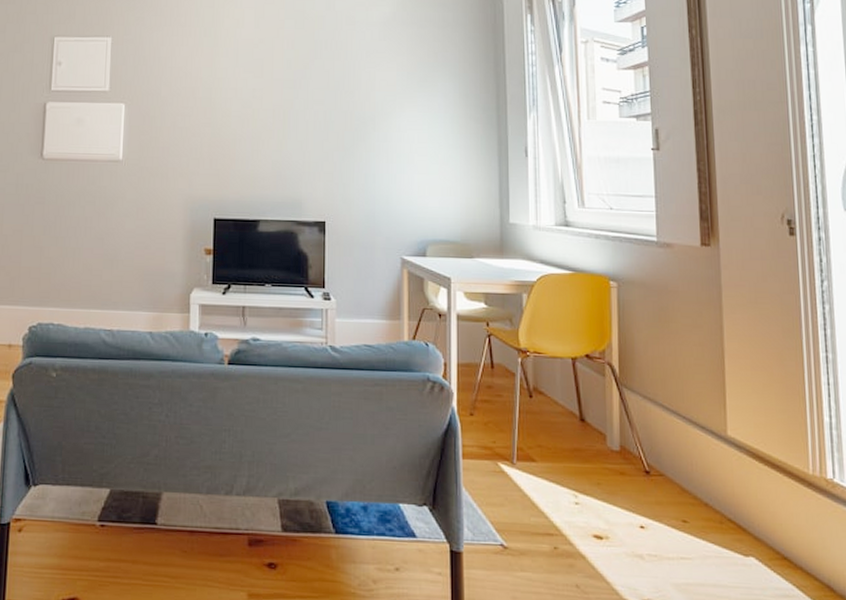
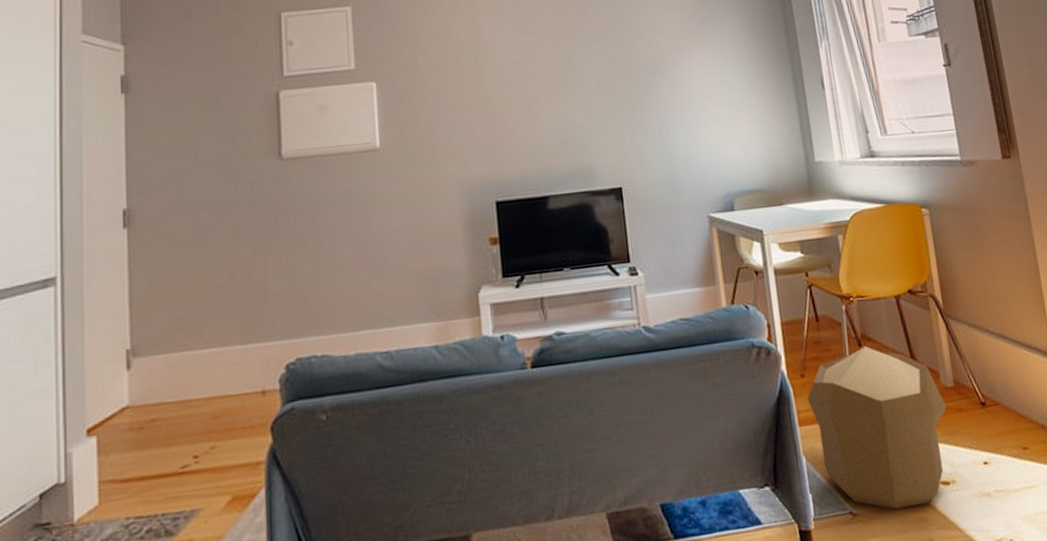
pouf: none [473,399,610,553] -> present [807,346,947,510]

